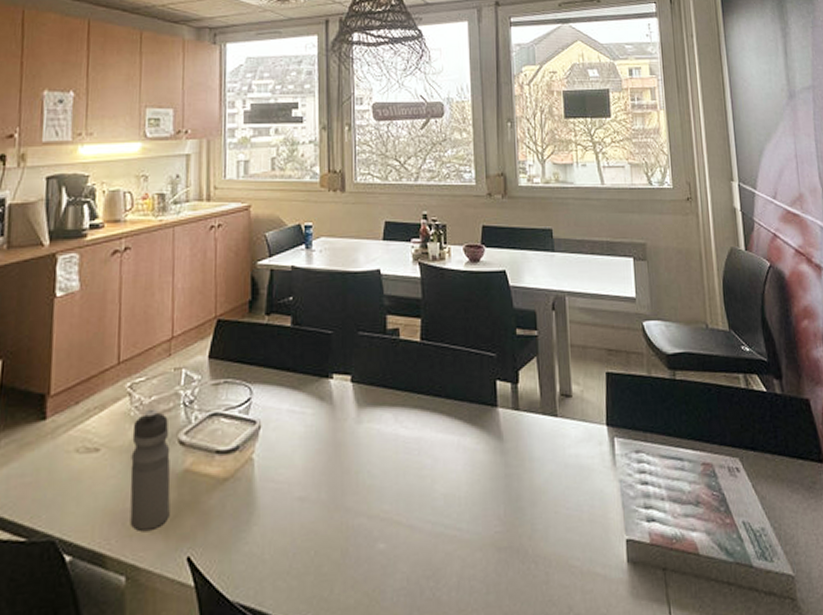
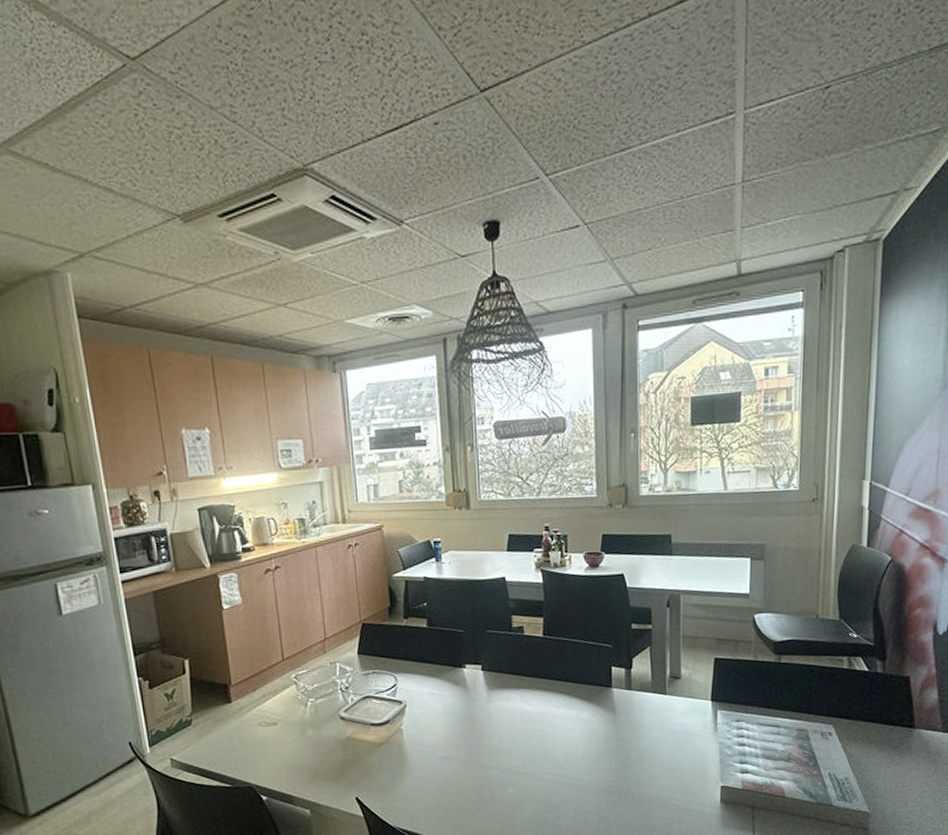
water bottle: present [130,408,171,532] -> none [301,693,339,781]

